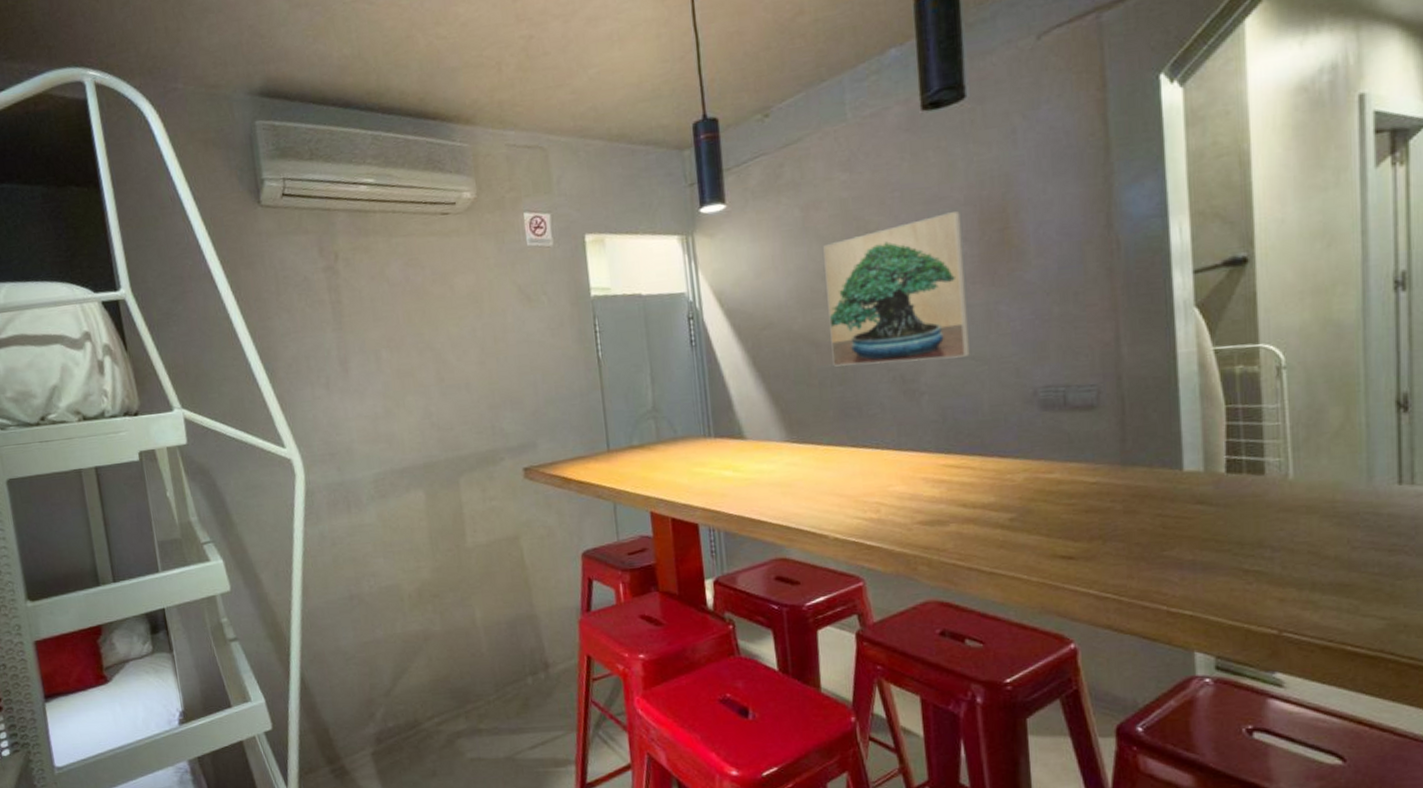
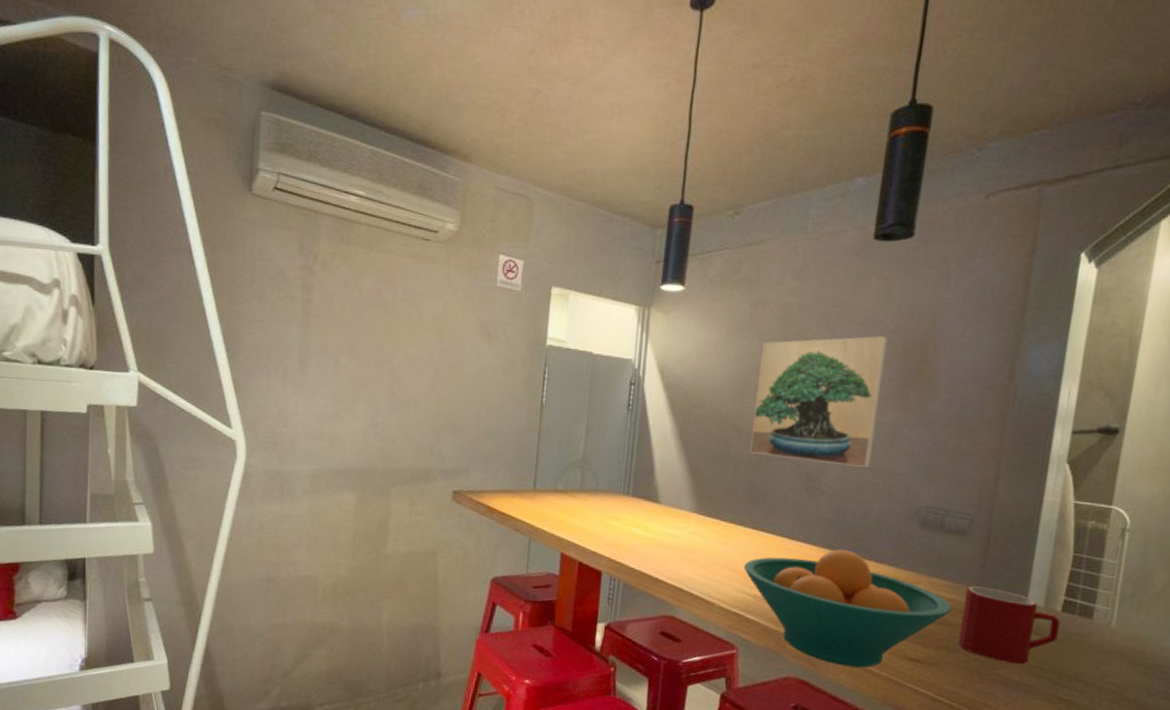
fruit bowl: none [852,450,1098,579] -> present [744,549,953,668]
mug: none [1109,461,1228,542] -> present [958,585,1060,665]

